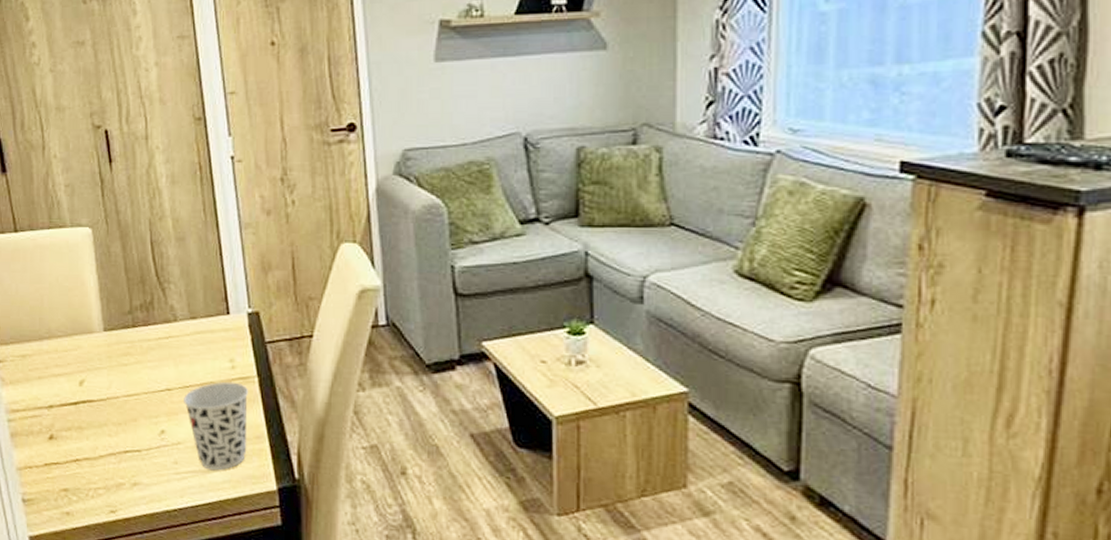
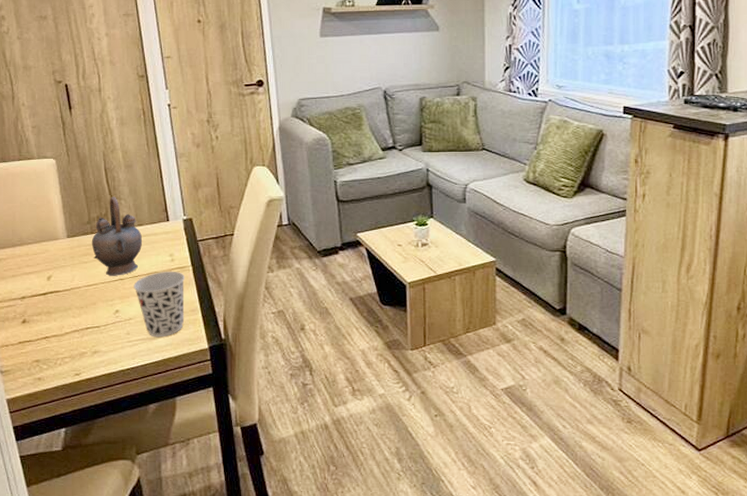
teapot: none [133,278,196,385] -> present [91,196,143,276]

